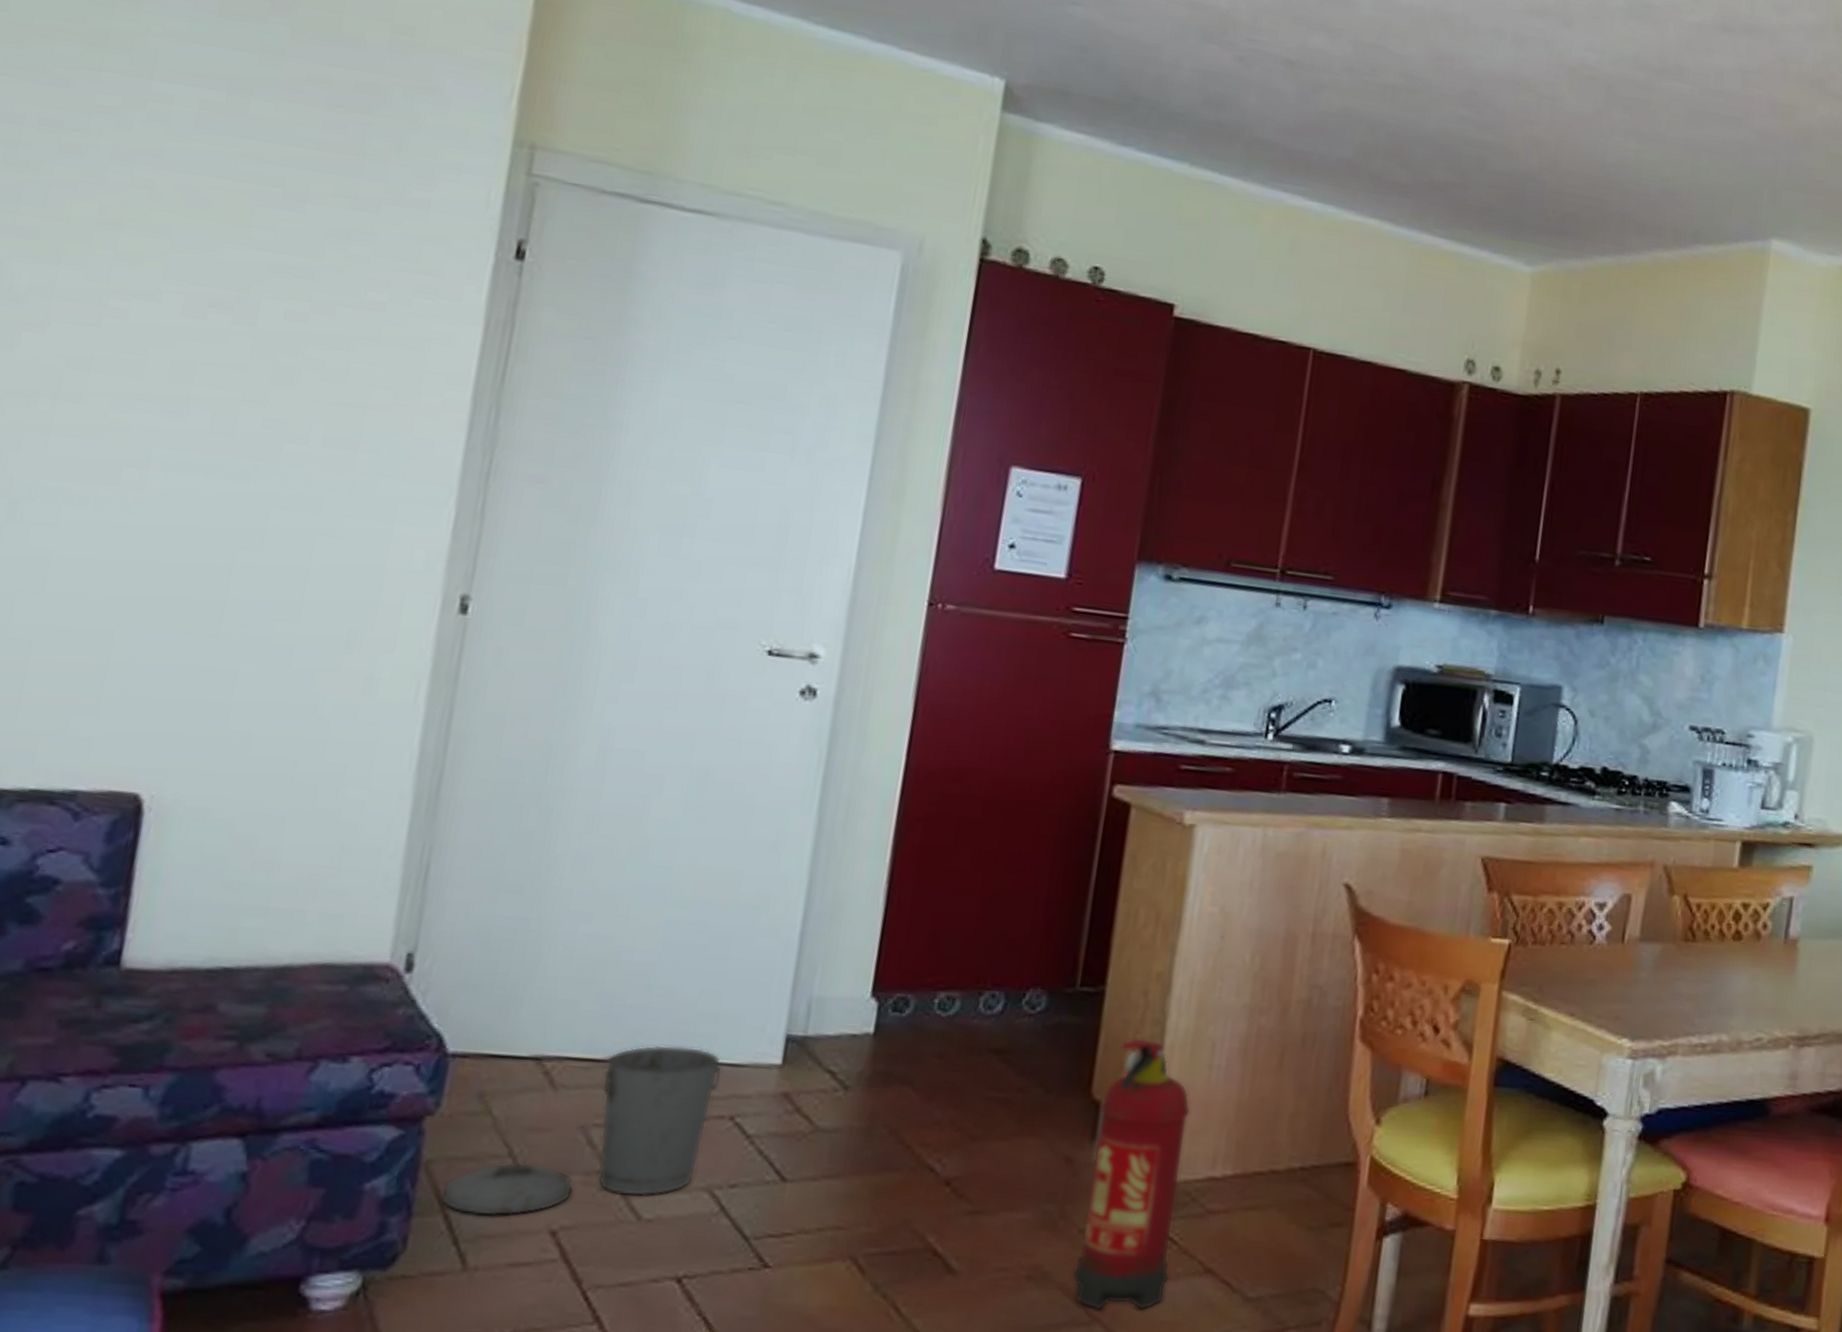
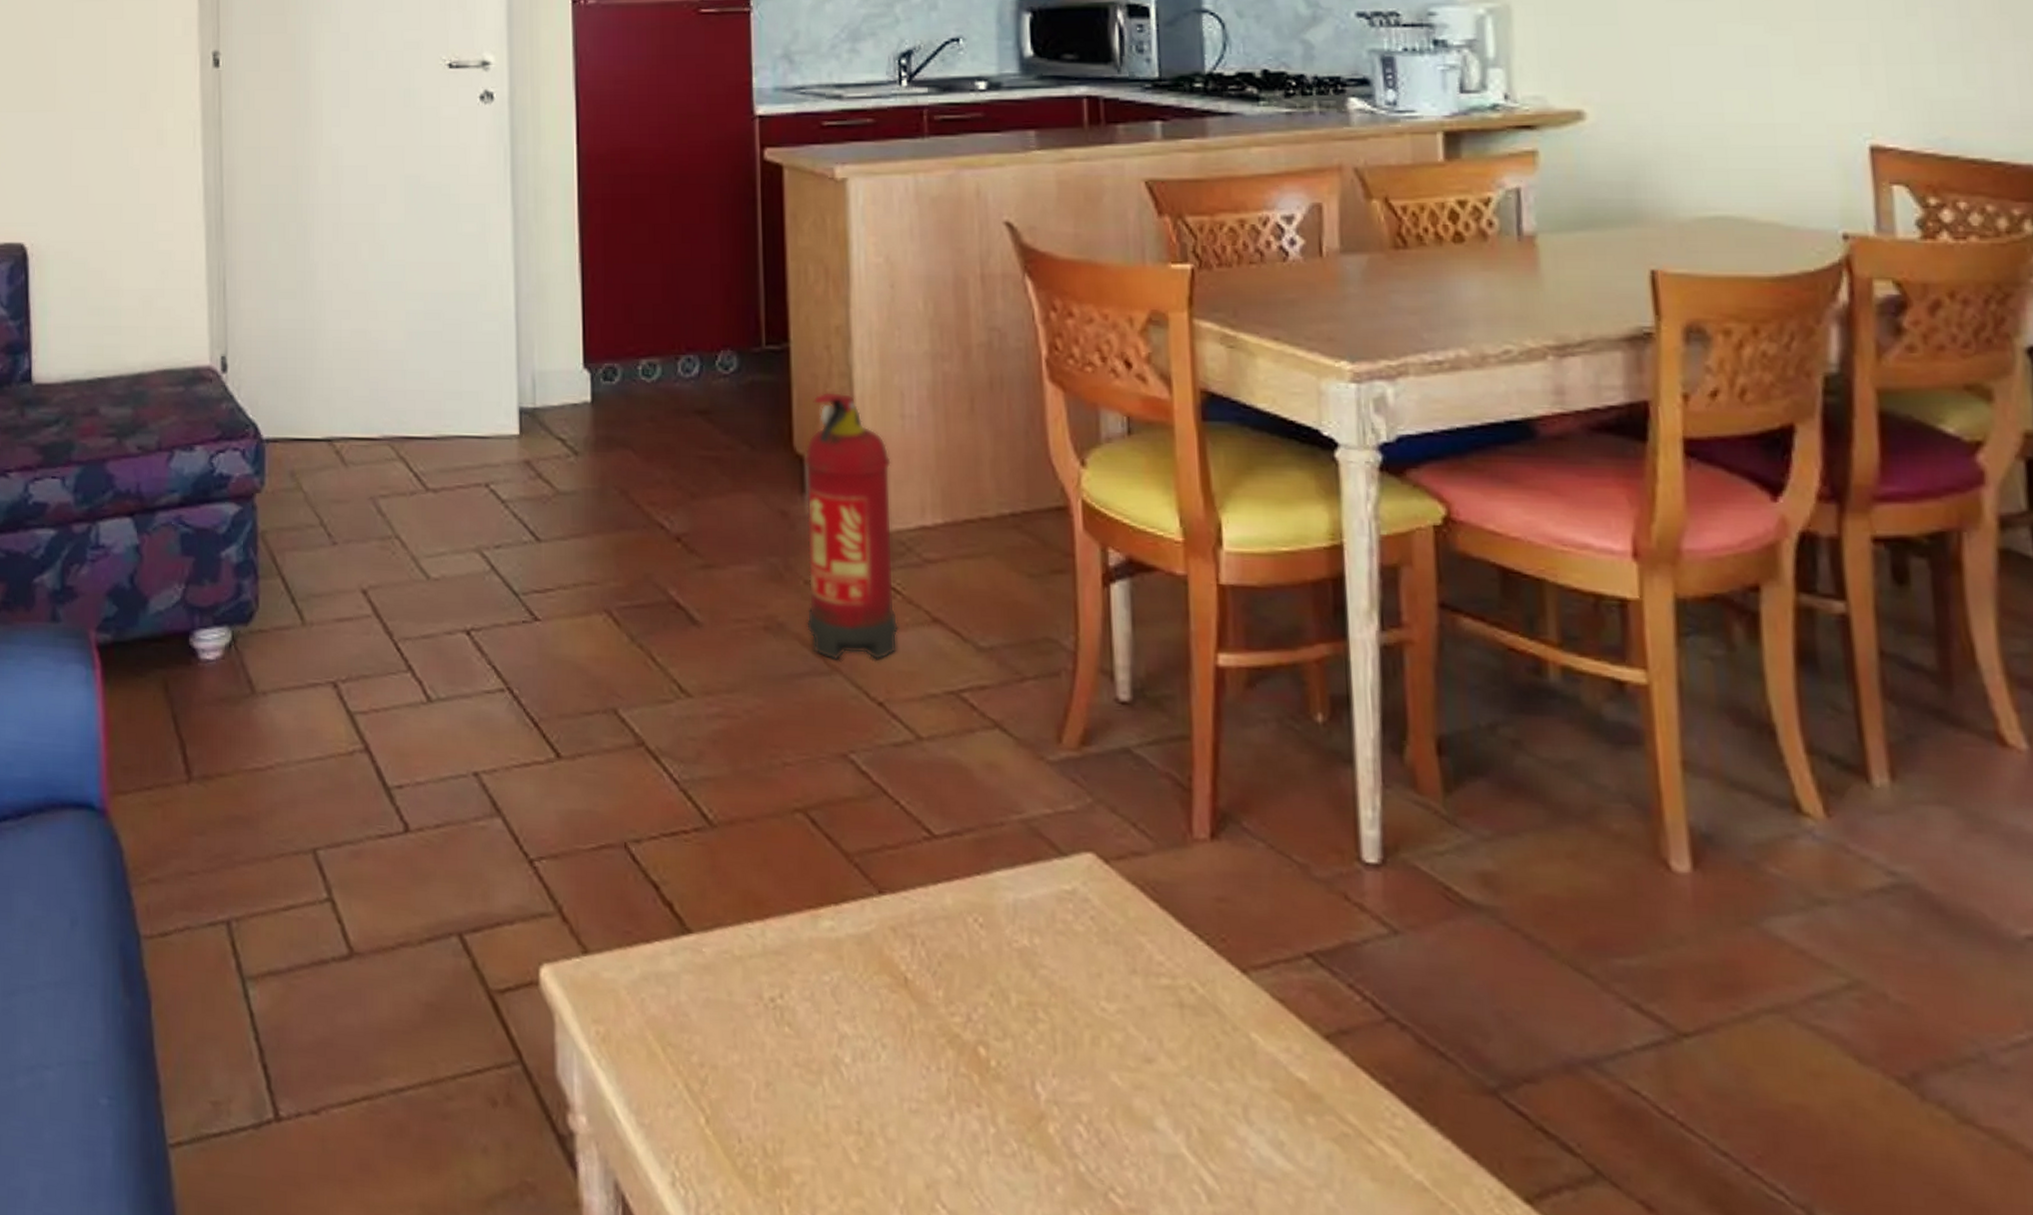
trash can: present [440,1044,722,1217] -> none [277,422,472,578]

